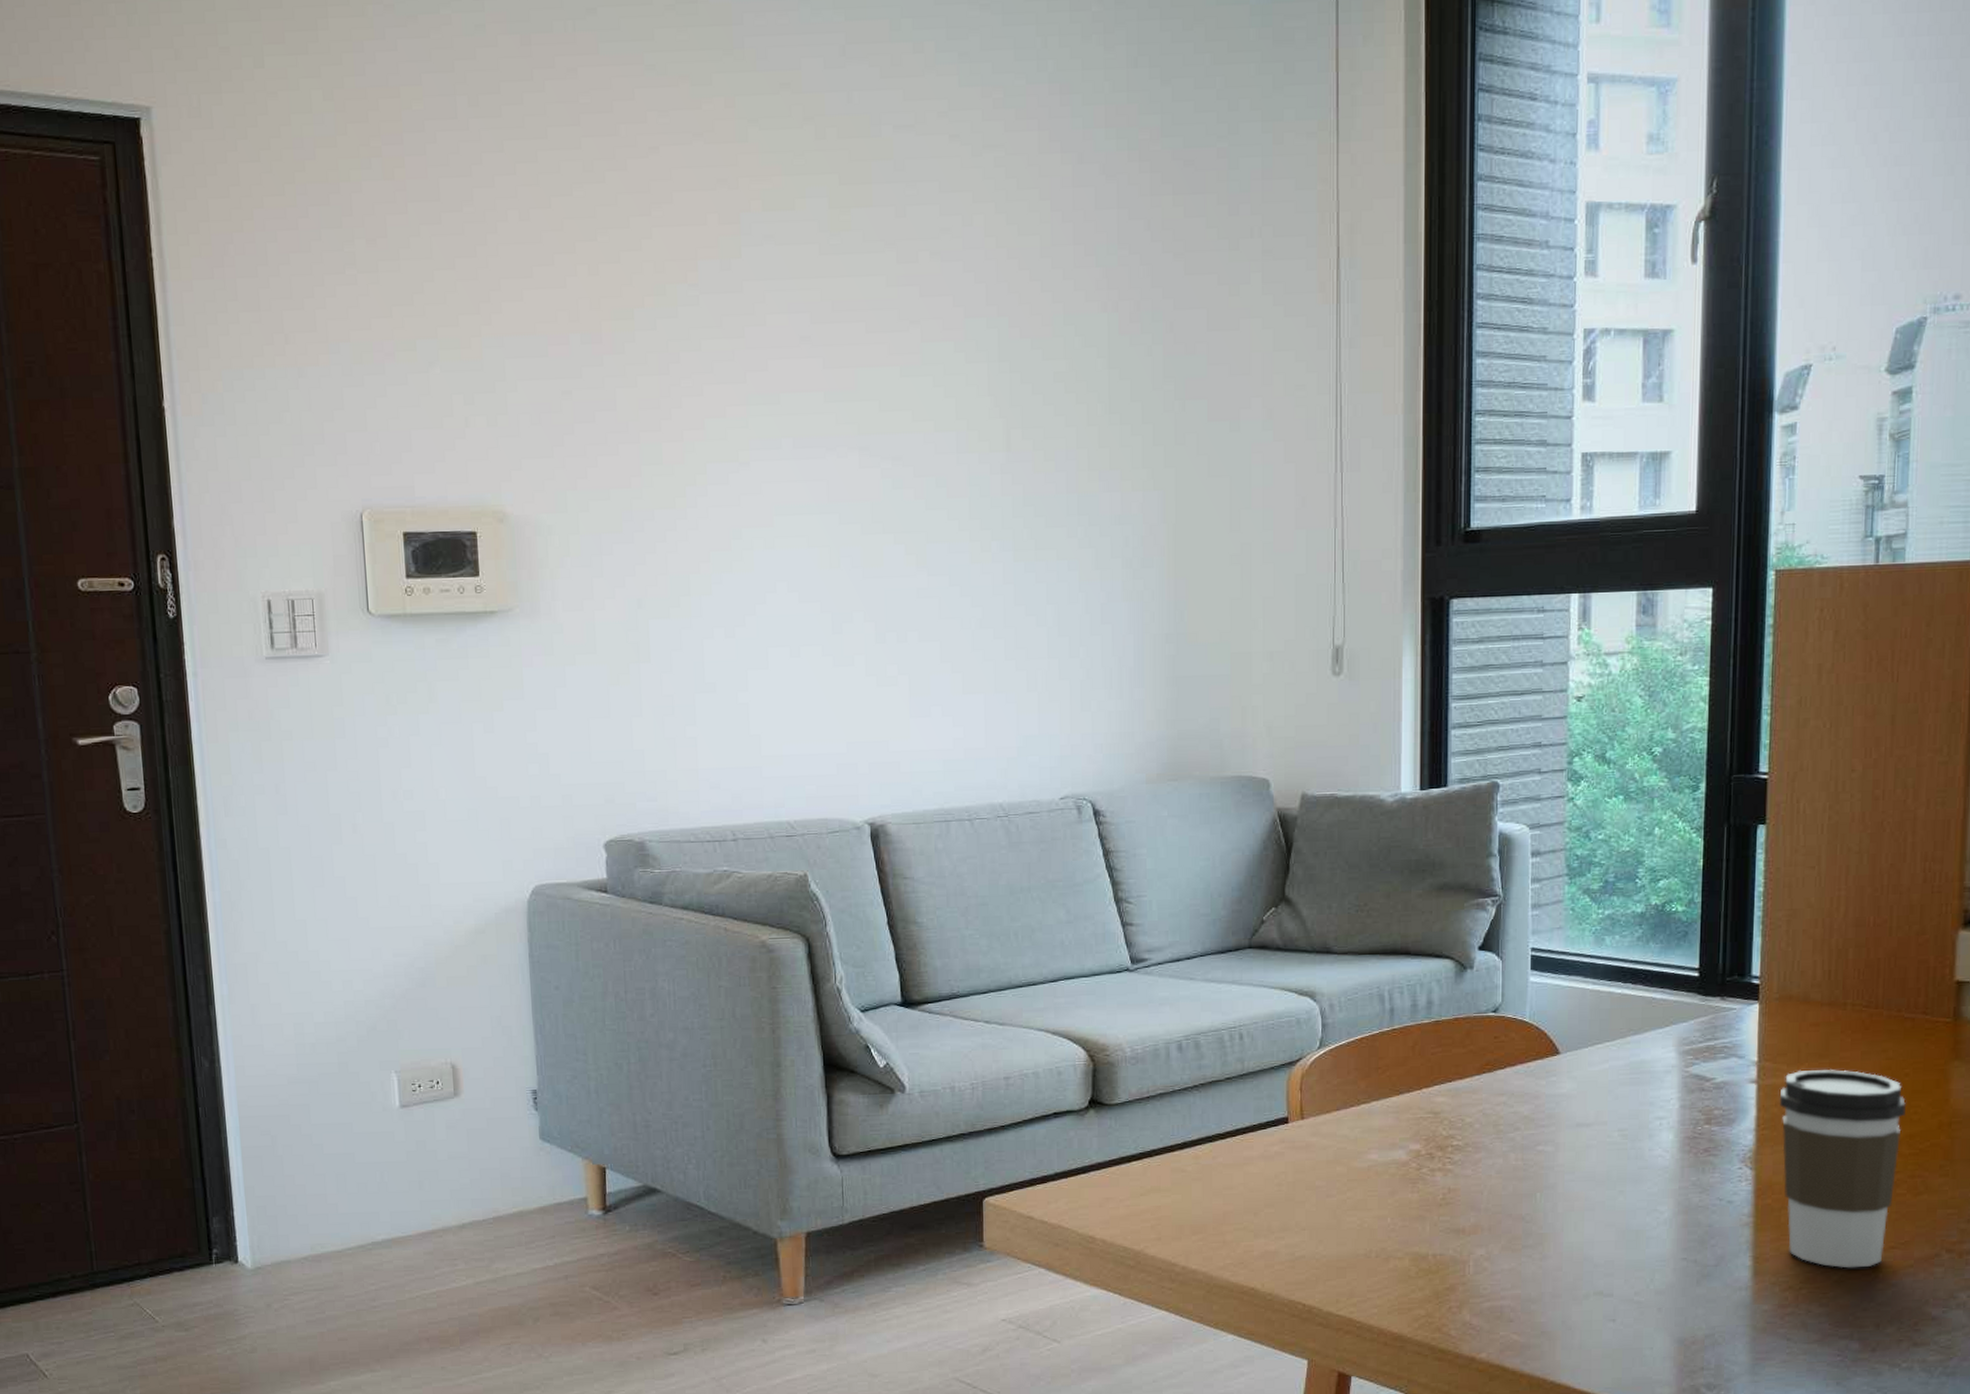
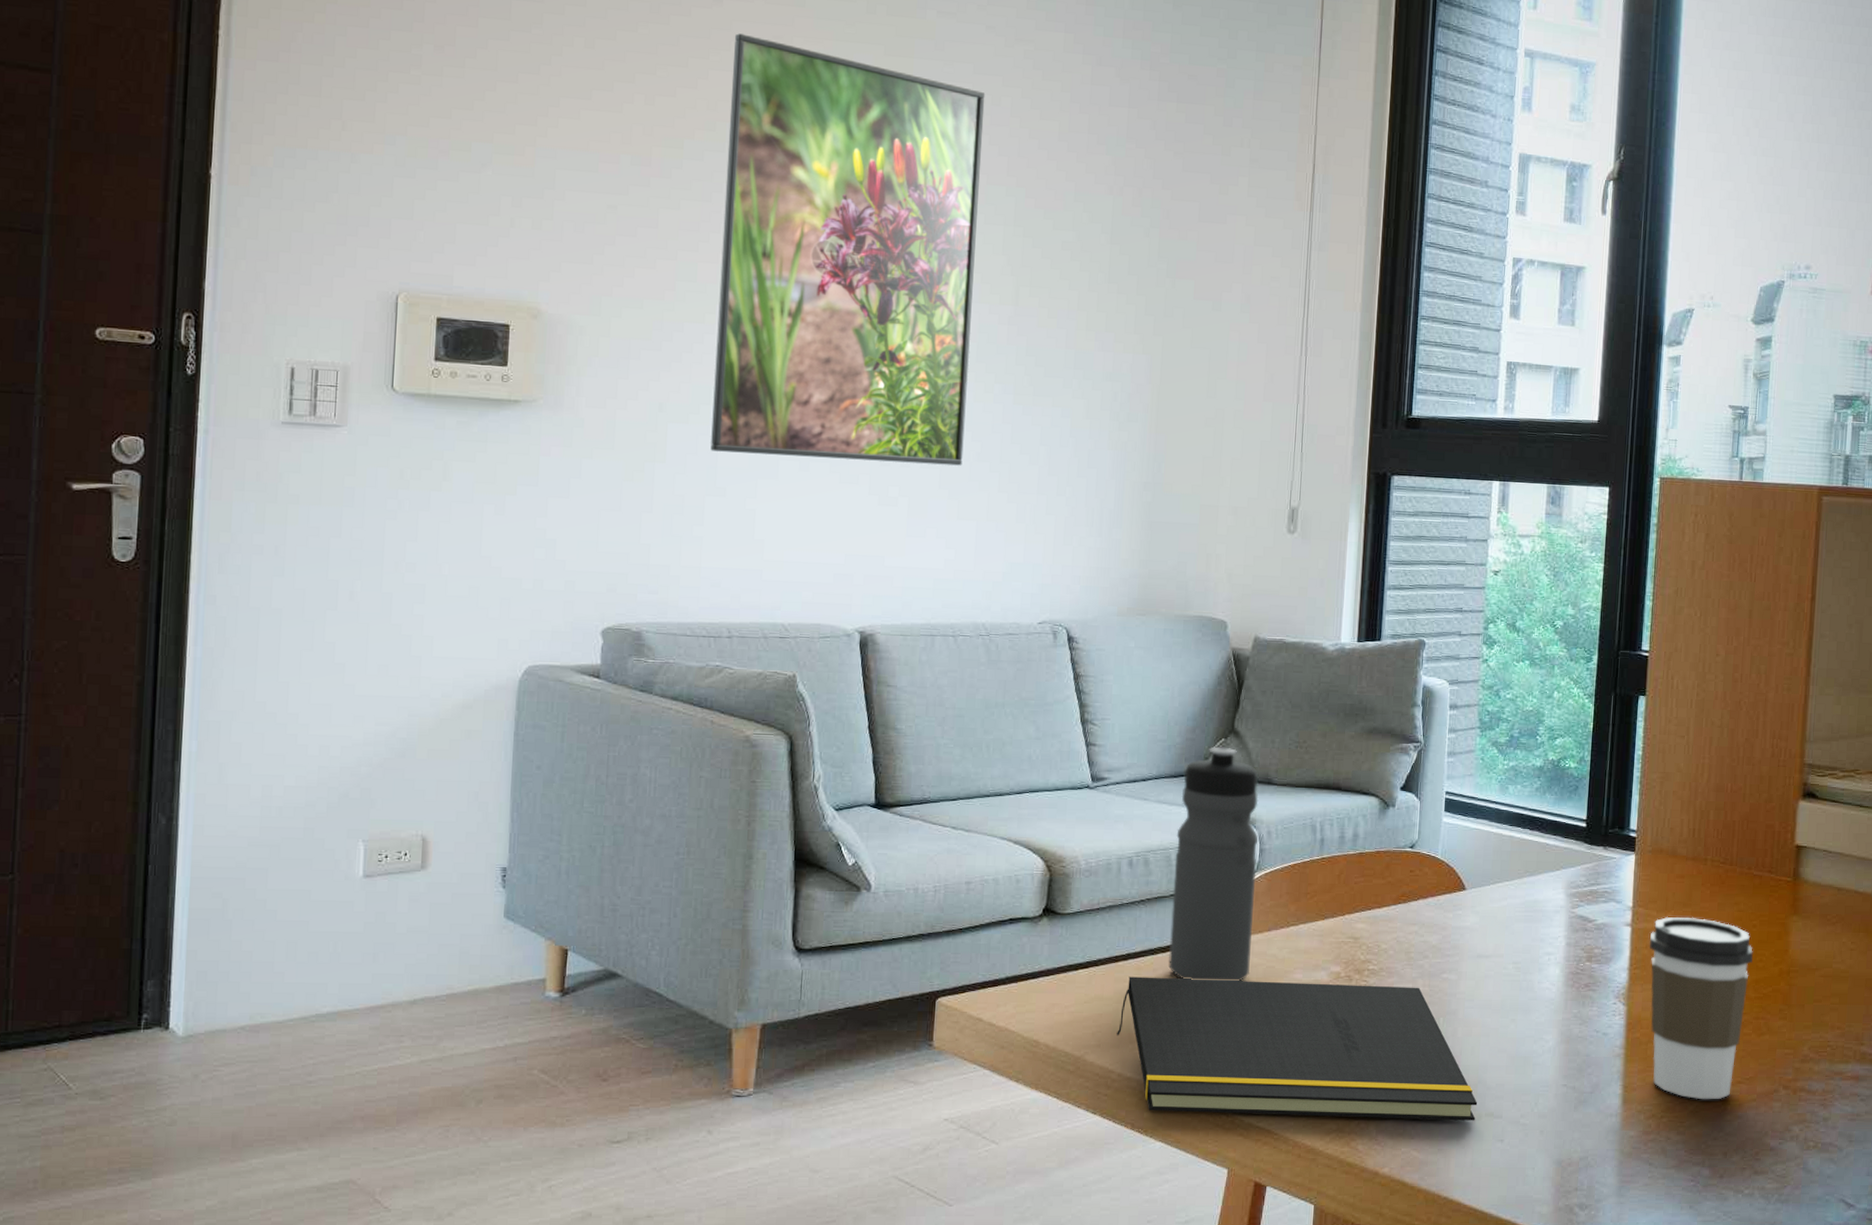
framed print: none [675,181,964,645] -> present [710,33,985,466]
notepad: none [1178,1161,1584,1304] -> present [1117,976,1478,1121]
water bottle: none [1228,916,1320,1166] -> present [1168,746,1259,982]

